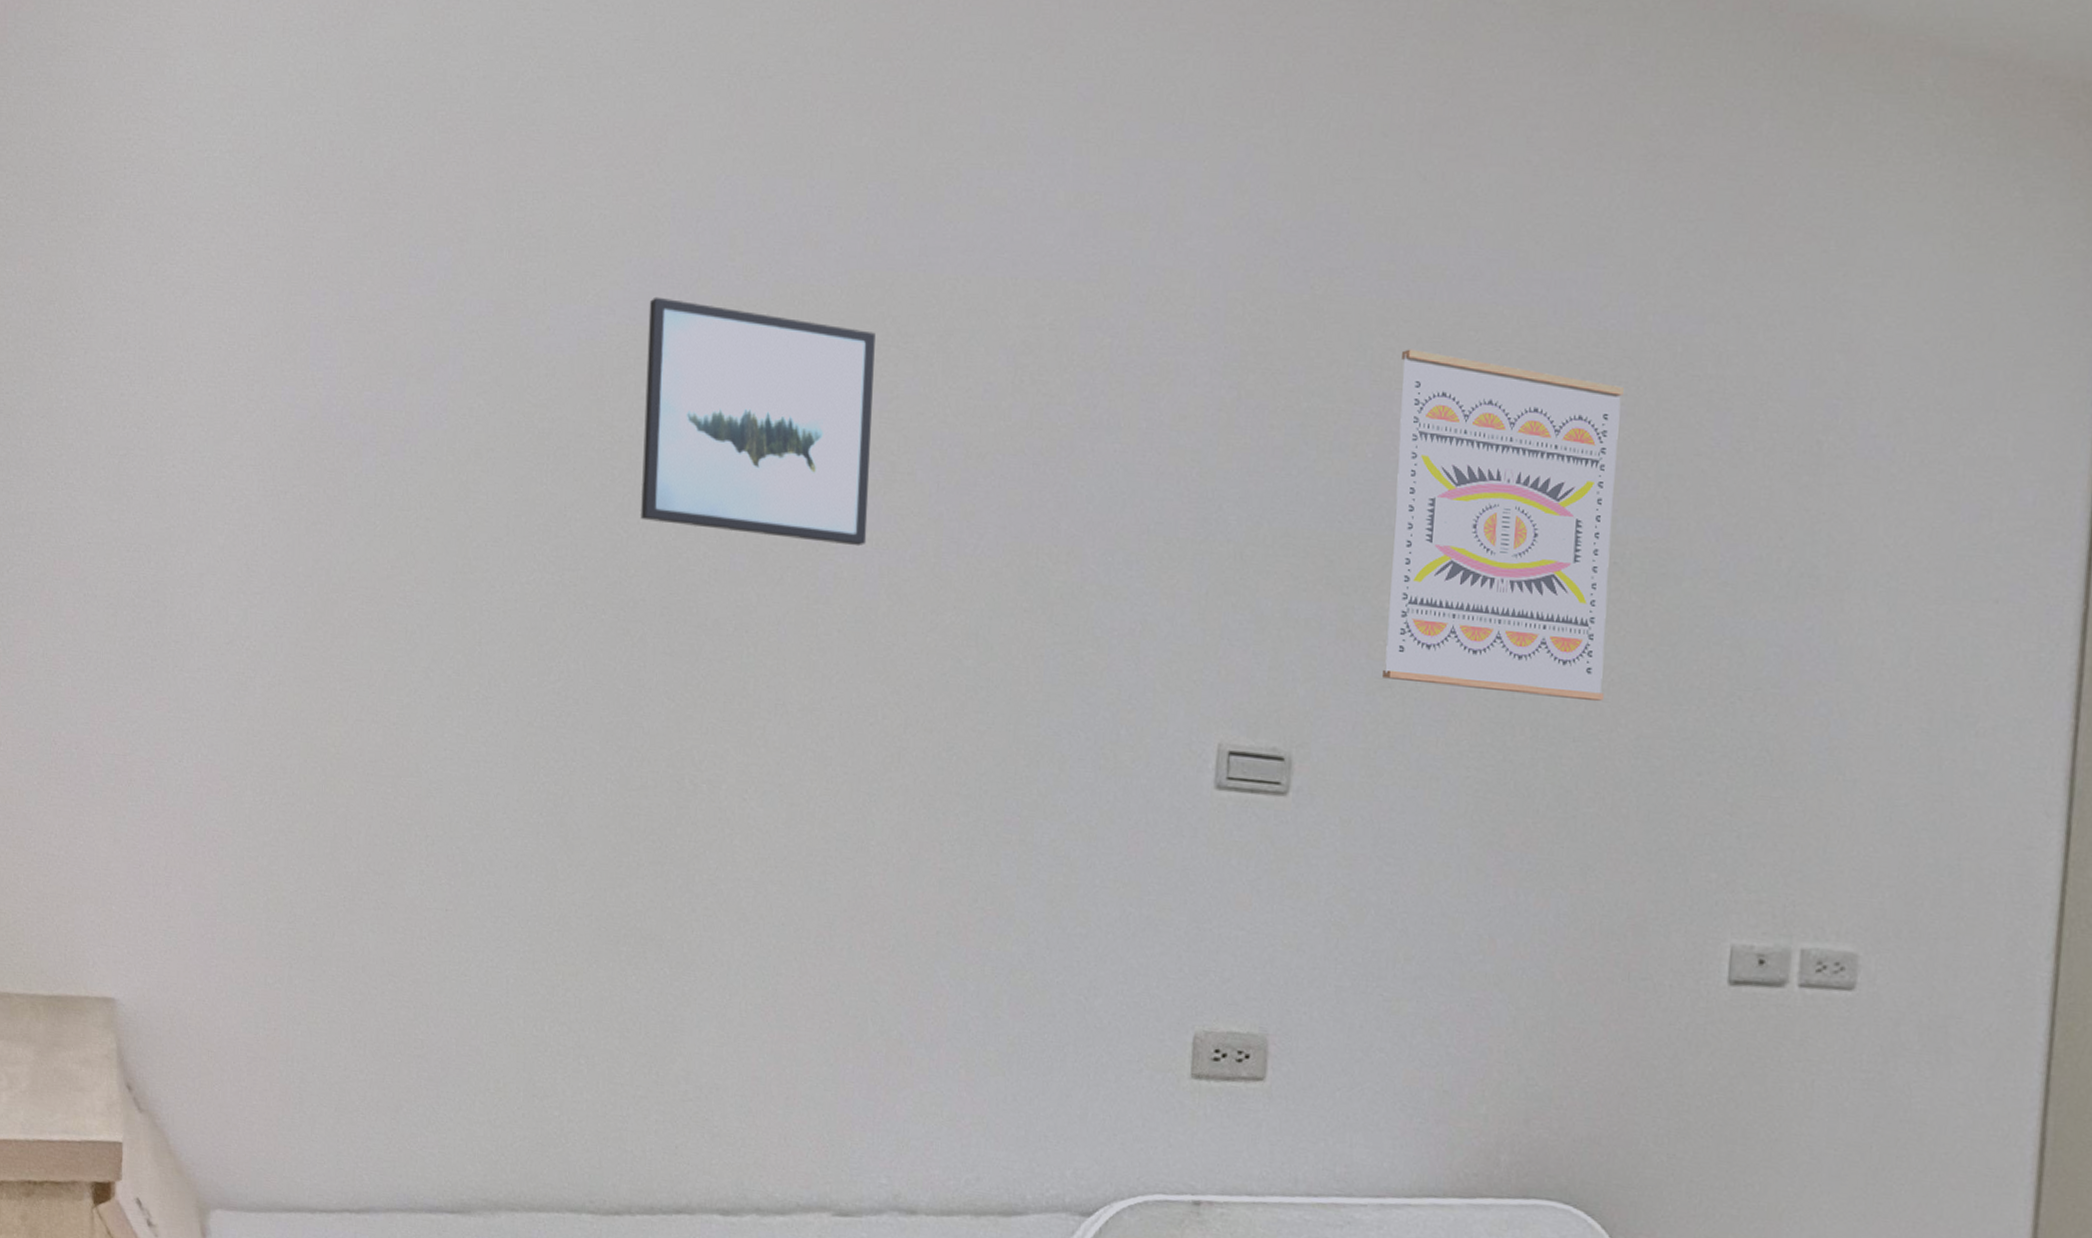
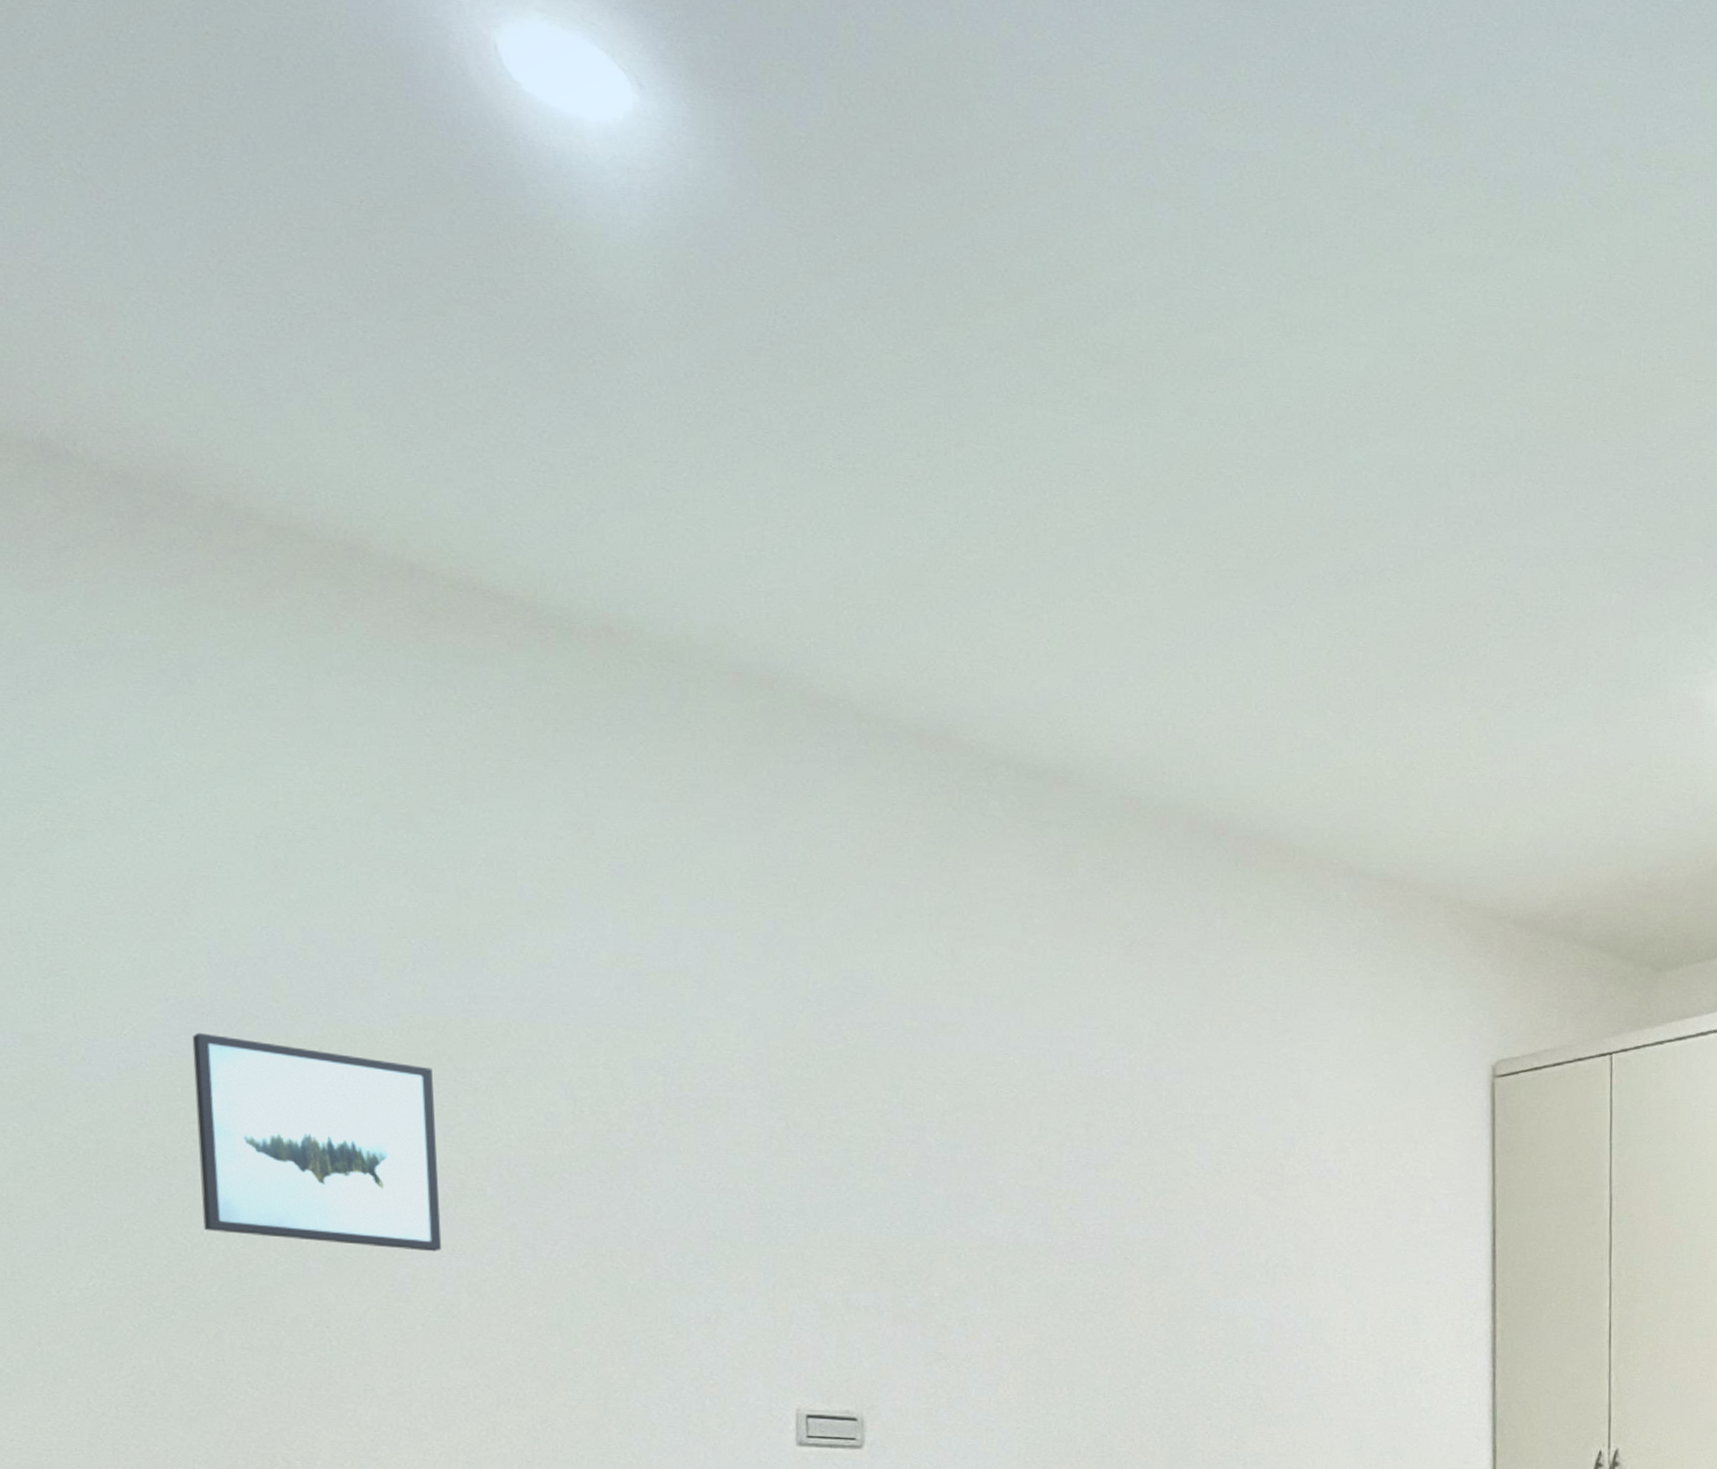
wall art: present [1383,349,1624,702] -> none [930,1089,1126,1366]

